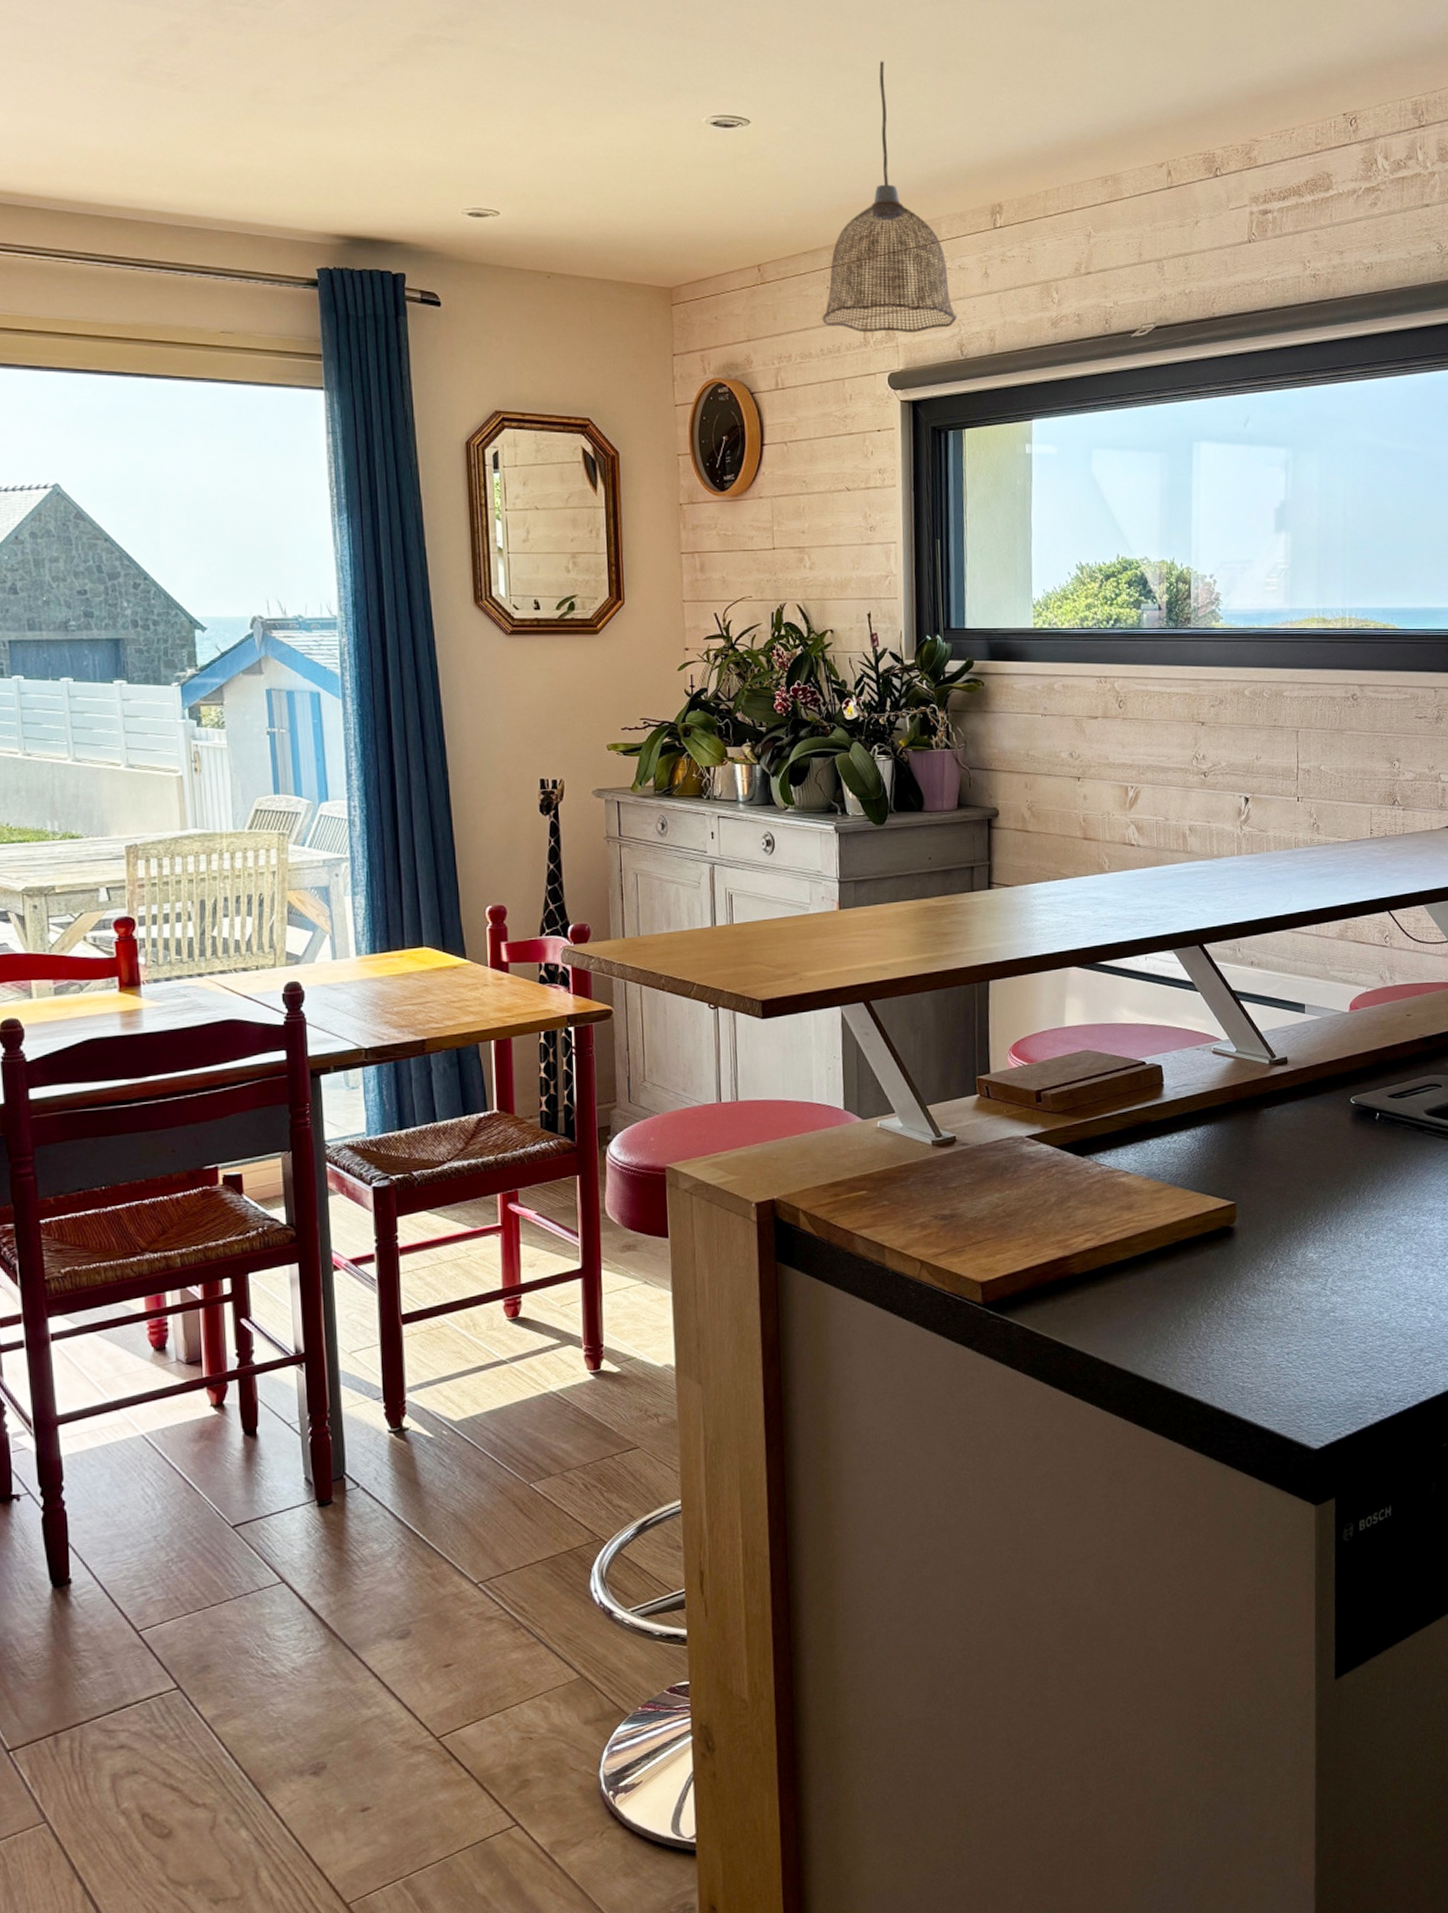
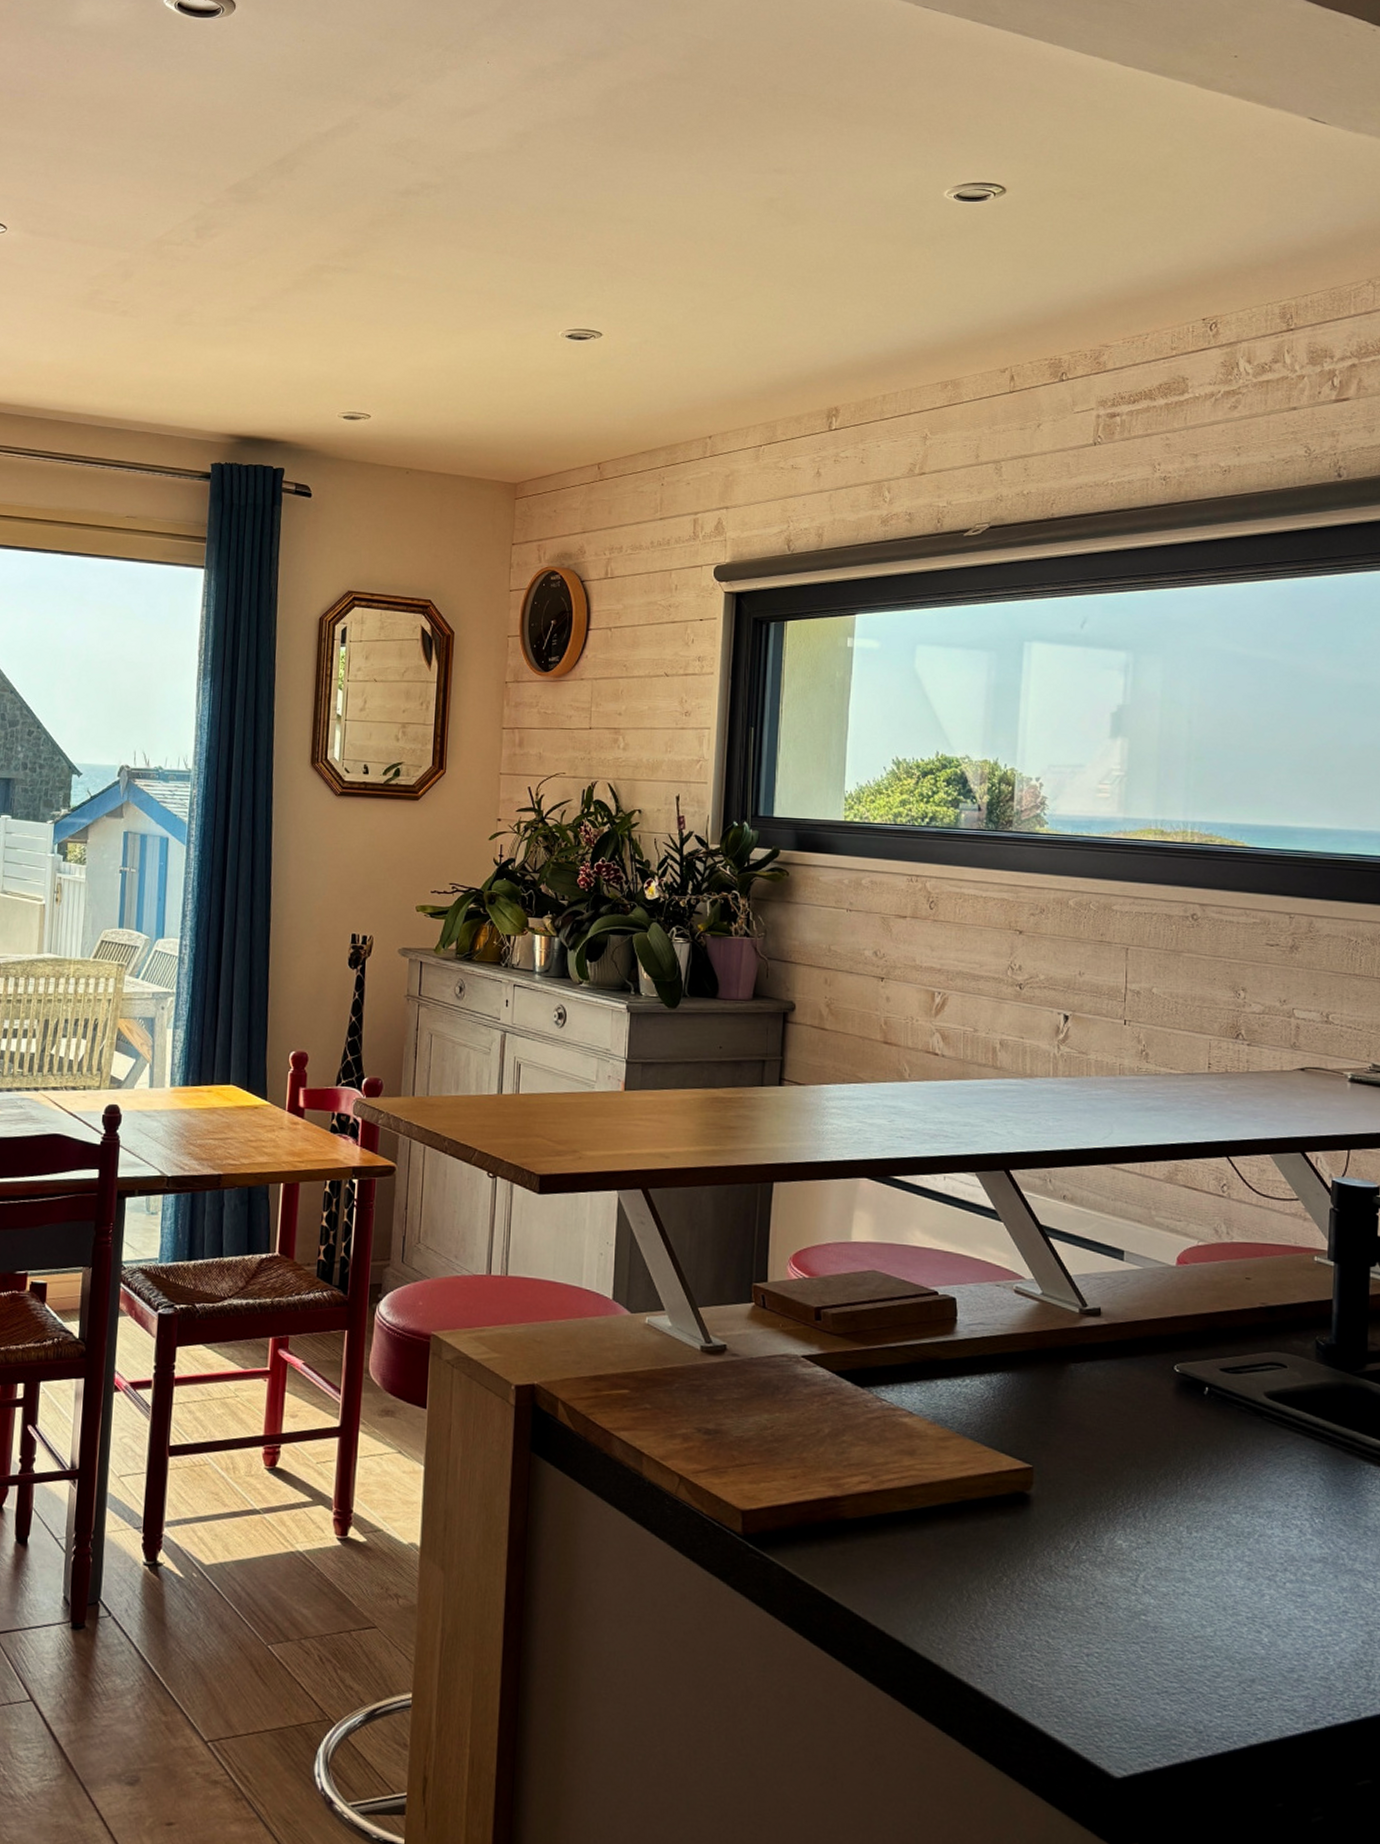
pendant lamp: present [822,61,958,333] -> none [654,278,787,528]

